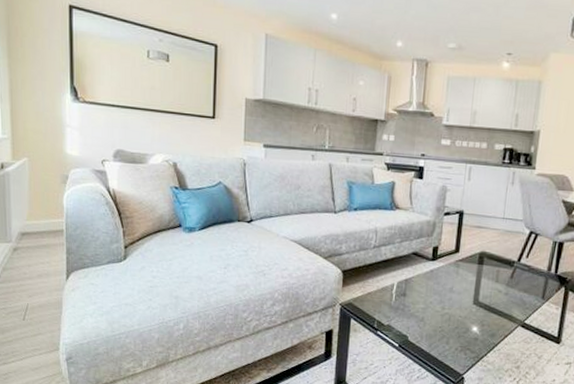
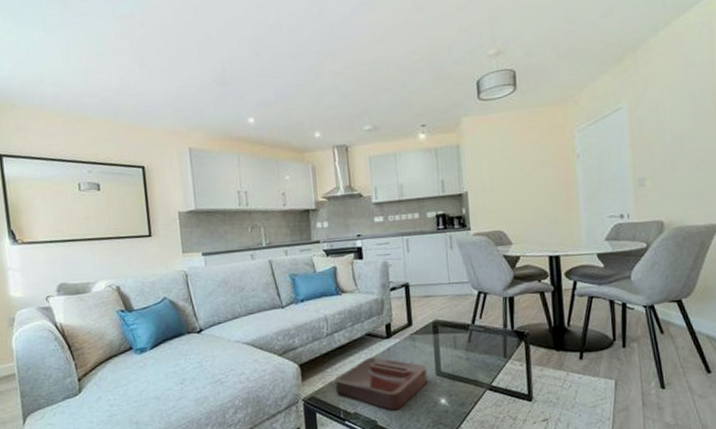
decorative tray: none [373,275,465,330] -> present [334,357,428,411]

